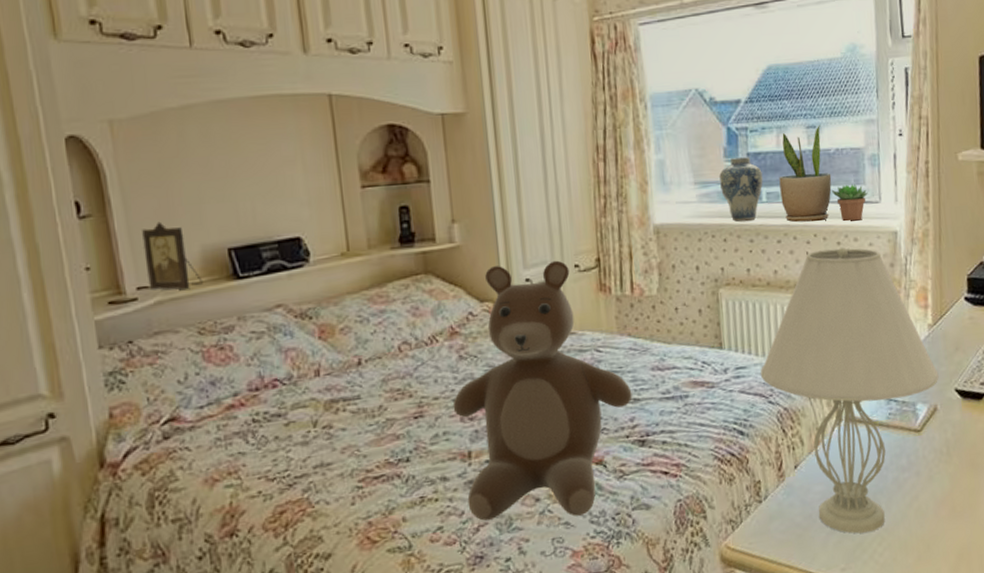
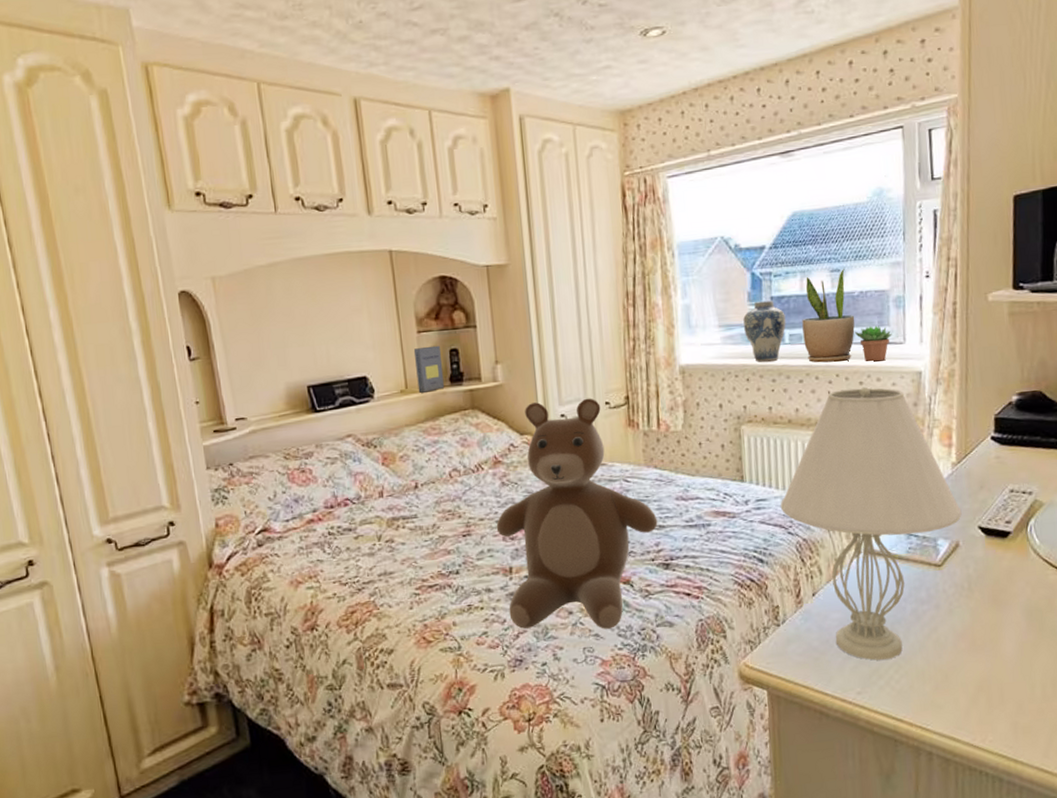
photo frame: present [142,221,203,291] -> none [239,363,288,421]
book: none [358,202,393,256] -> present [414,345,445,393]

